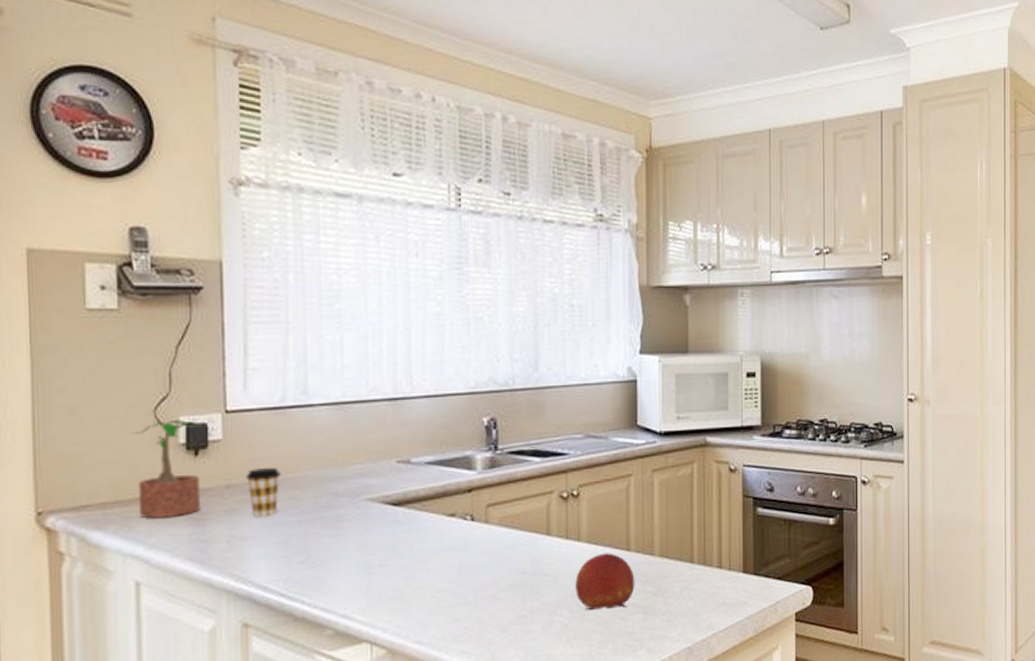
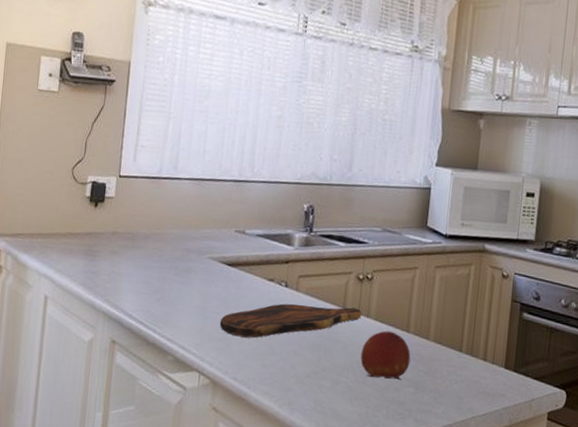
potted plant: present [135,420,201,519] -> none [53,178,99,251]
coffee cup: present [245,468,281,517] -> none [127,222,151,261]
cutting board: none [390,532,571,591] -> present [219,303,362,338]

